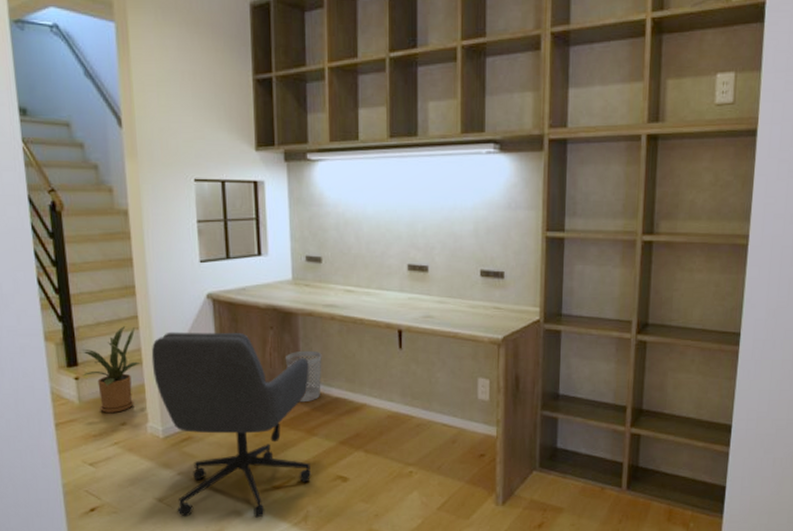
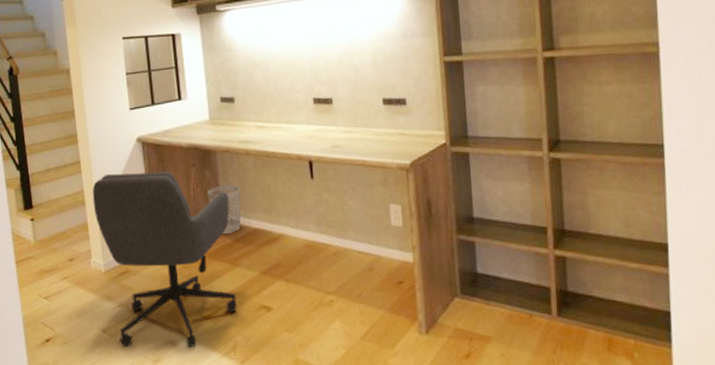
house plant: present [77,326,141,413] -> none [32,171,84,250]

